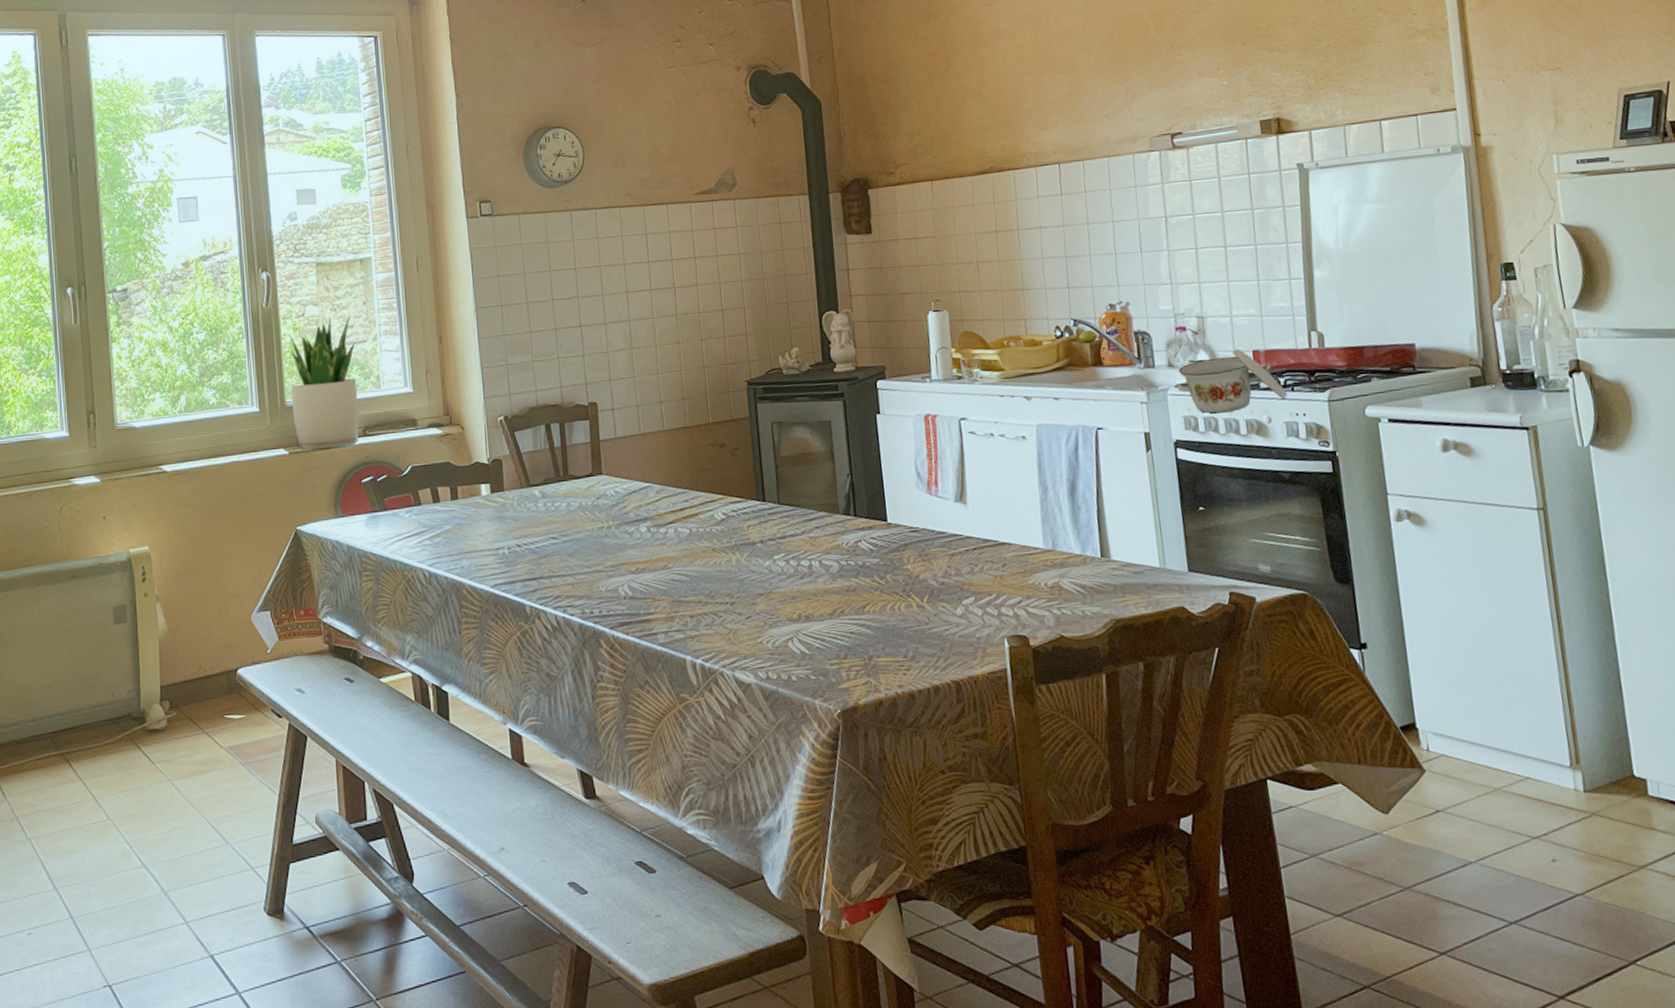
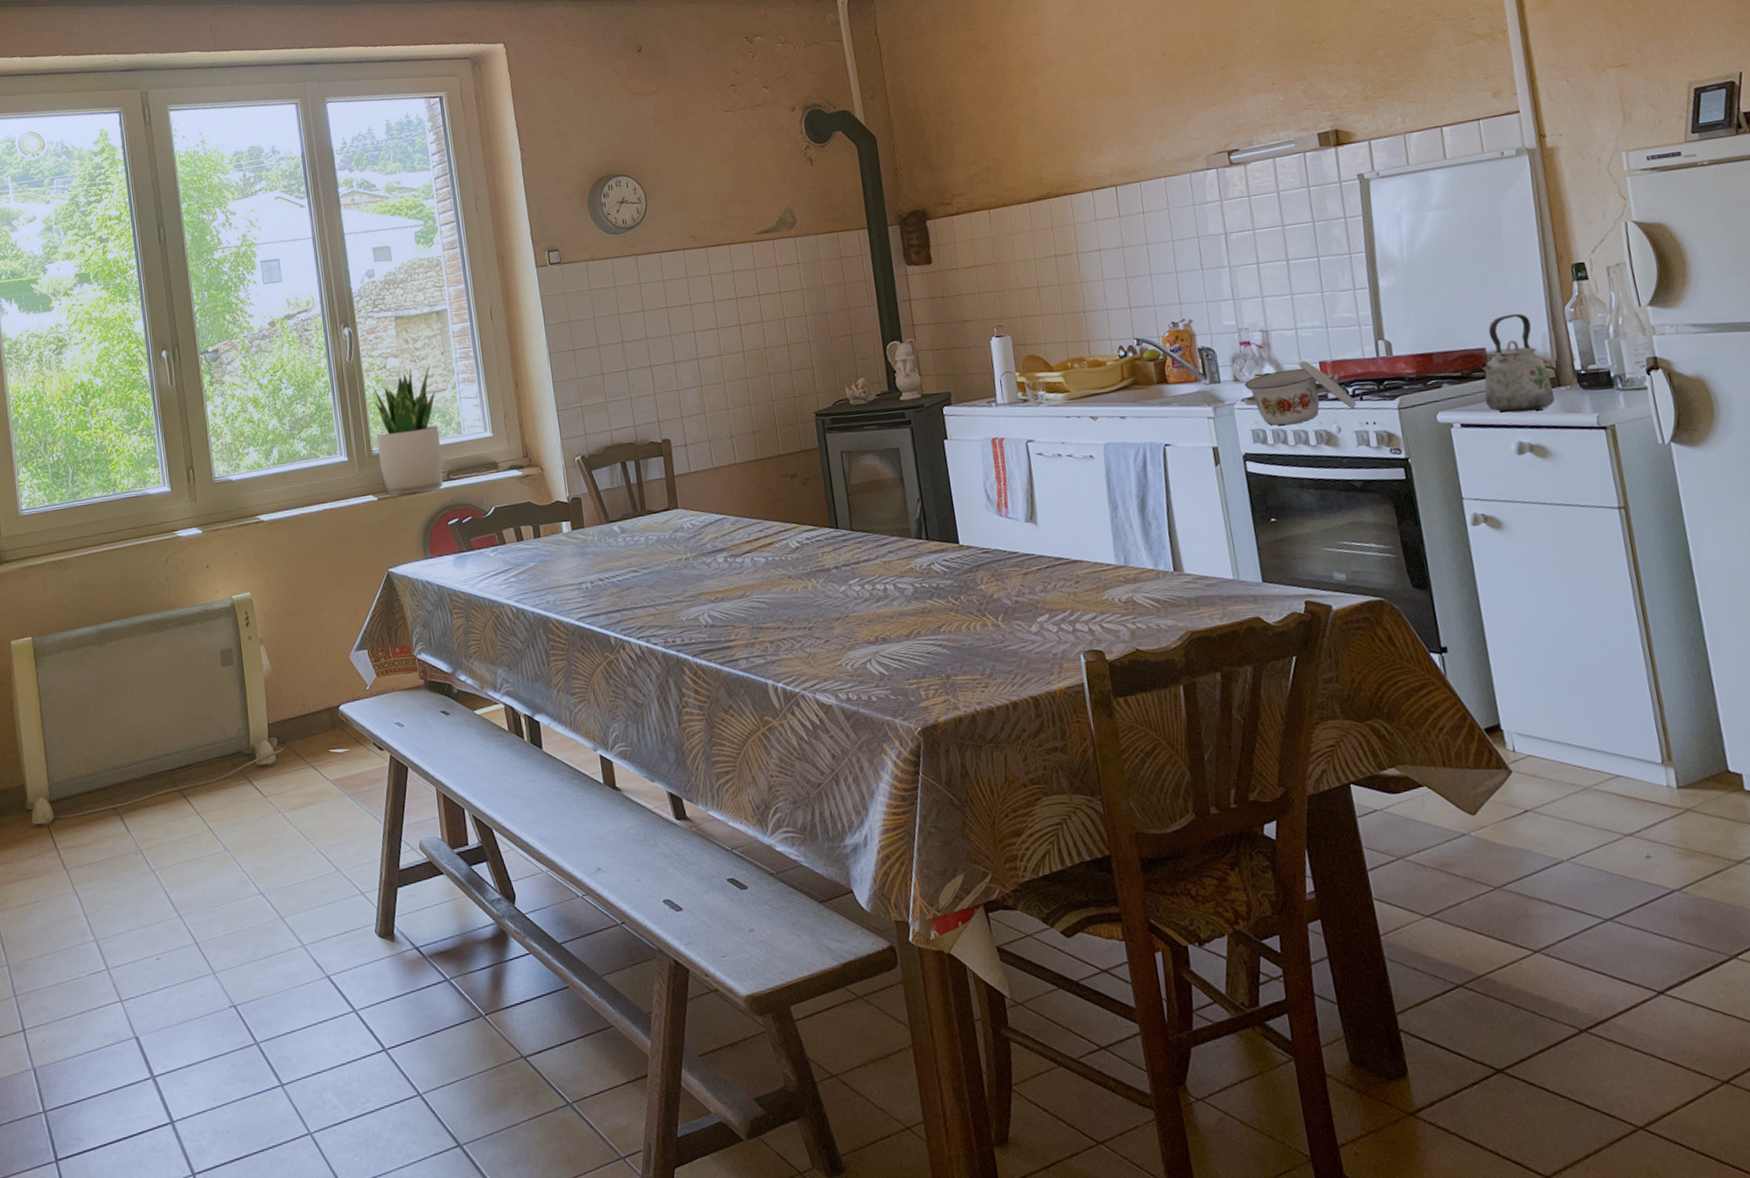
kettle: none [1408,310,1481,411] -> present [1479,313,1556,413]

